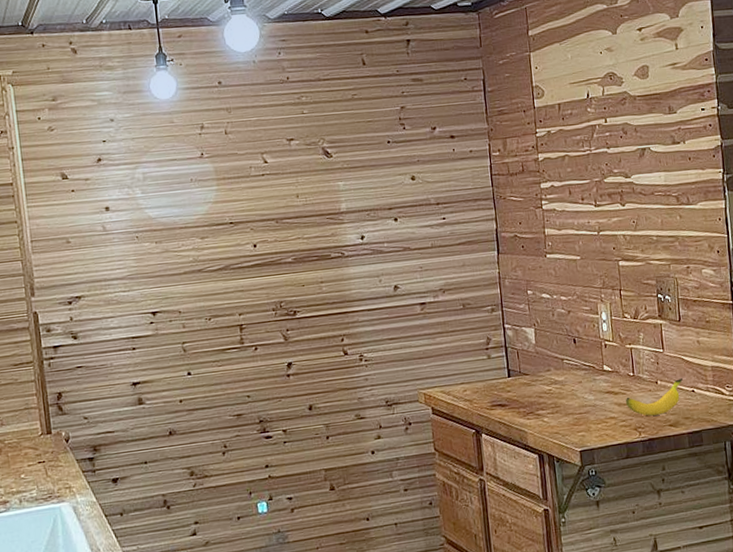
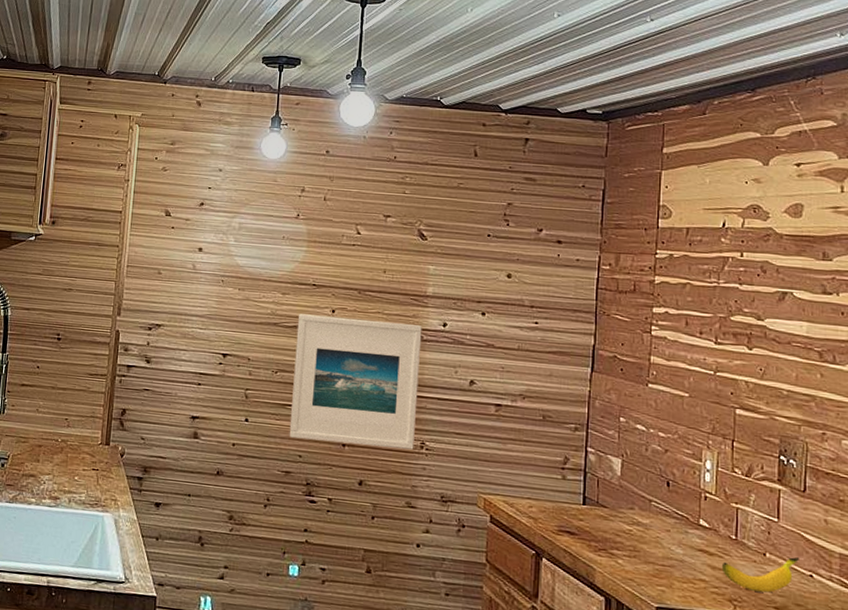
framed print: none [220,243,354,380] -> present [289,314,422,450]

